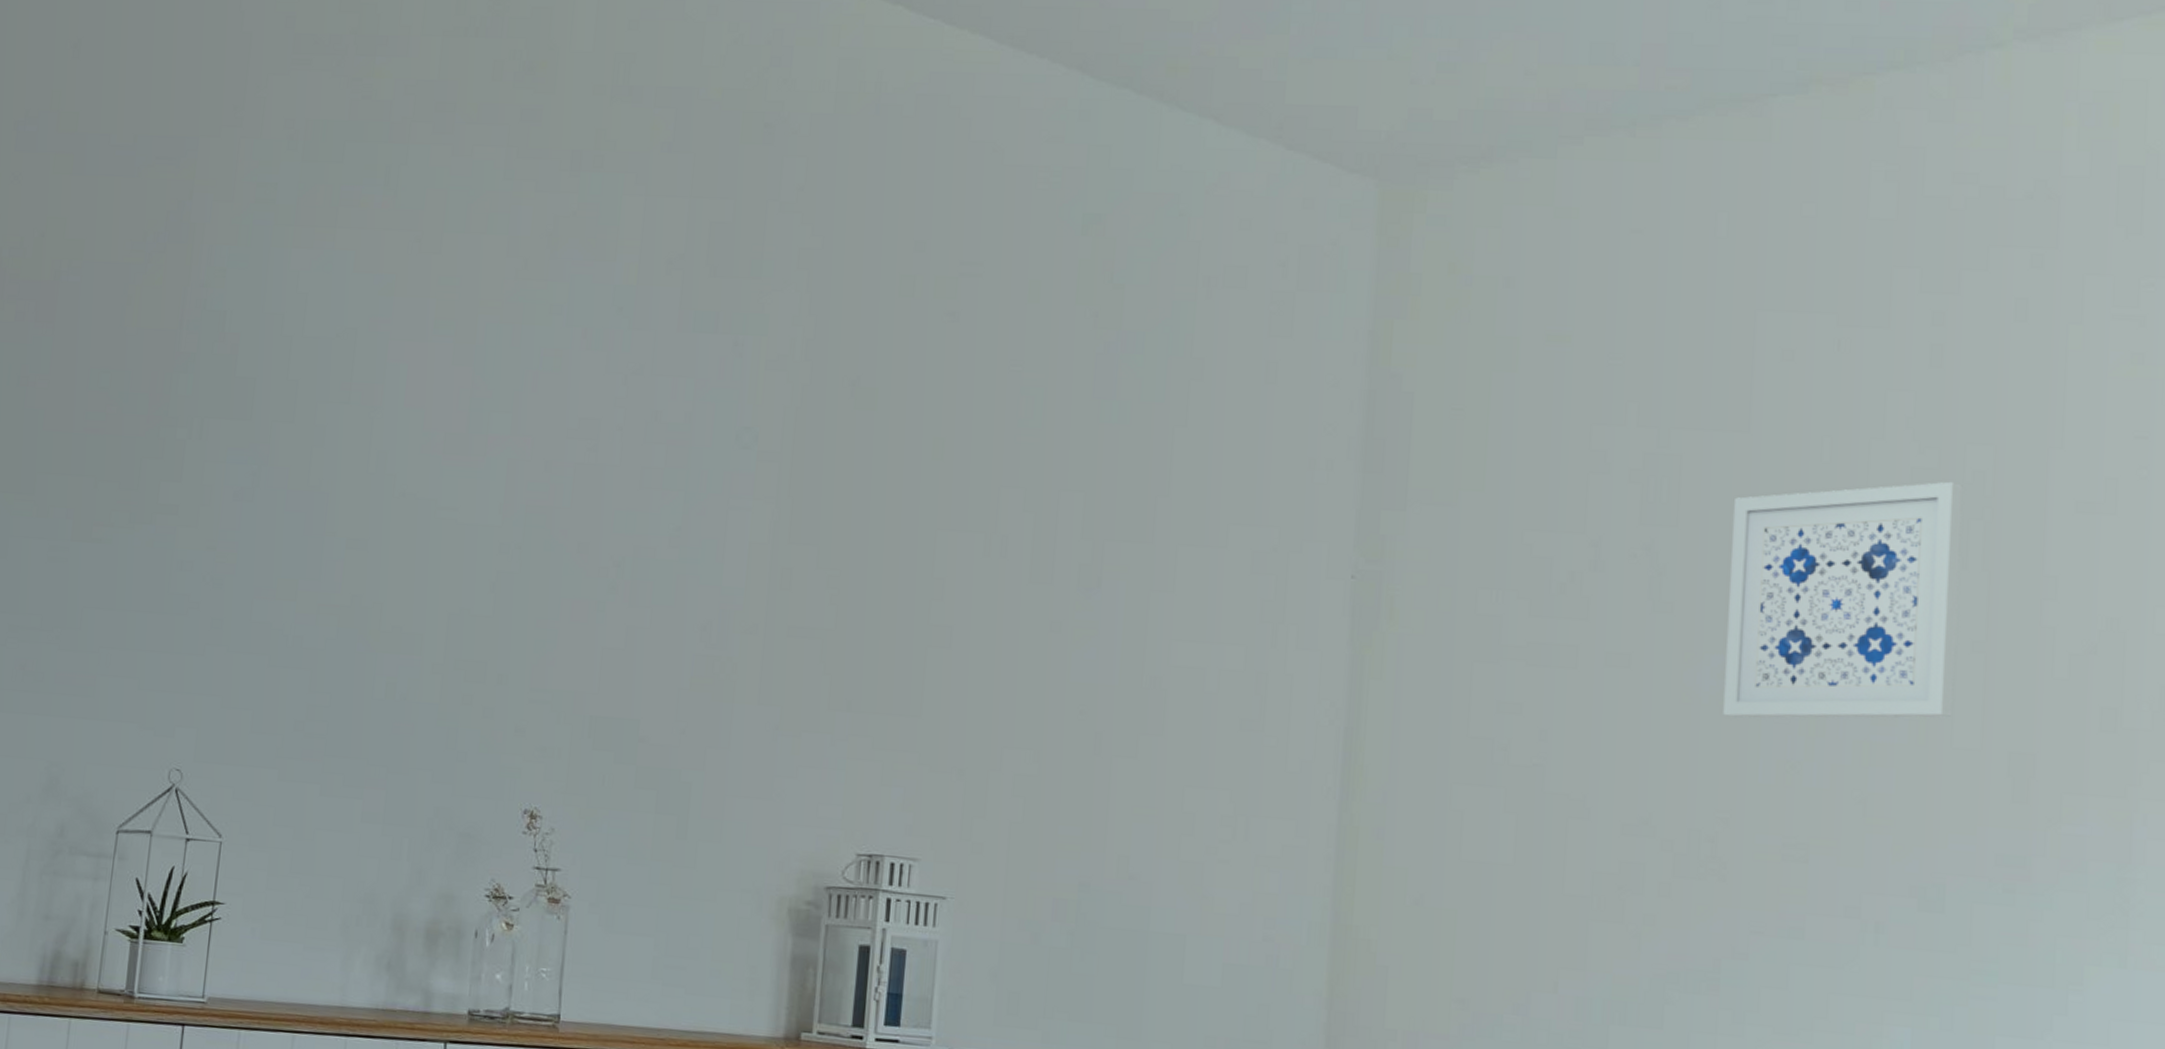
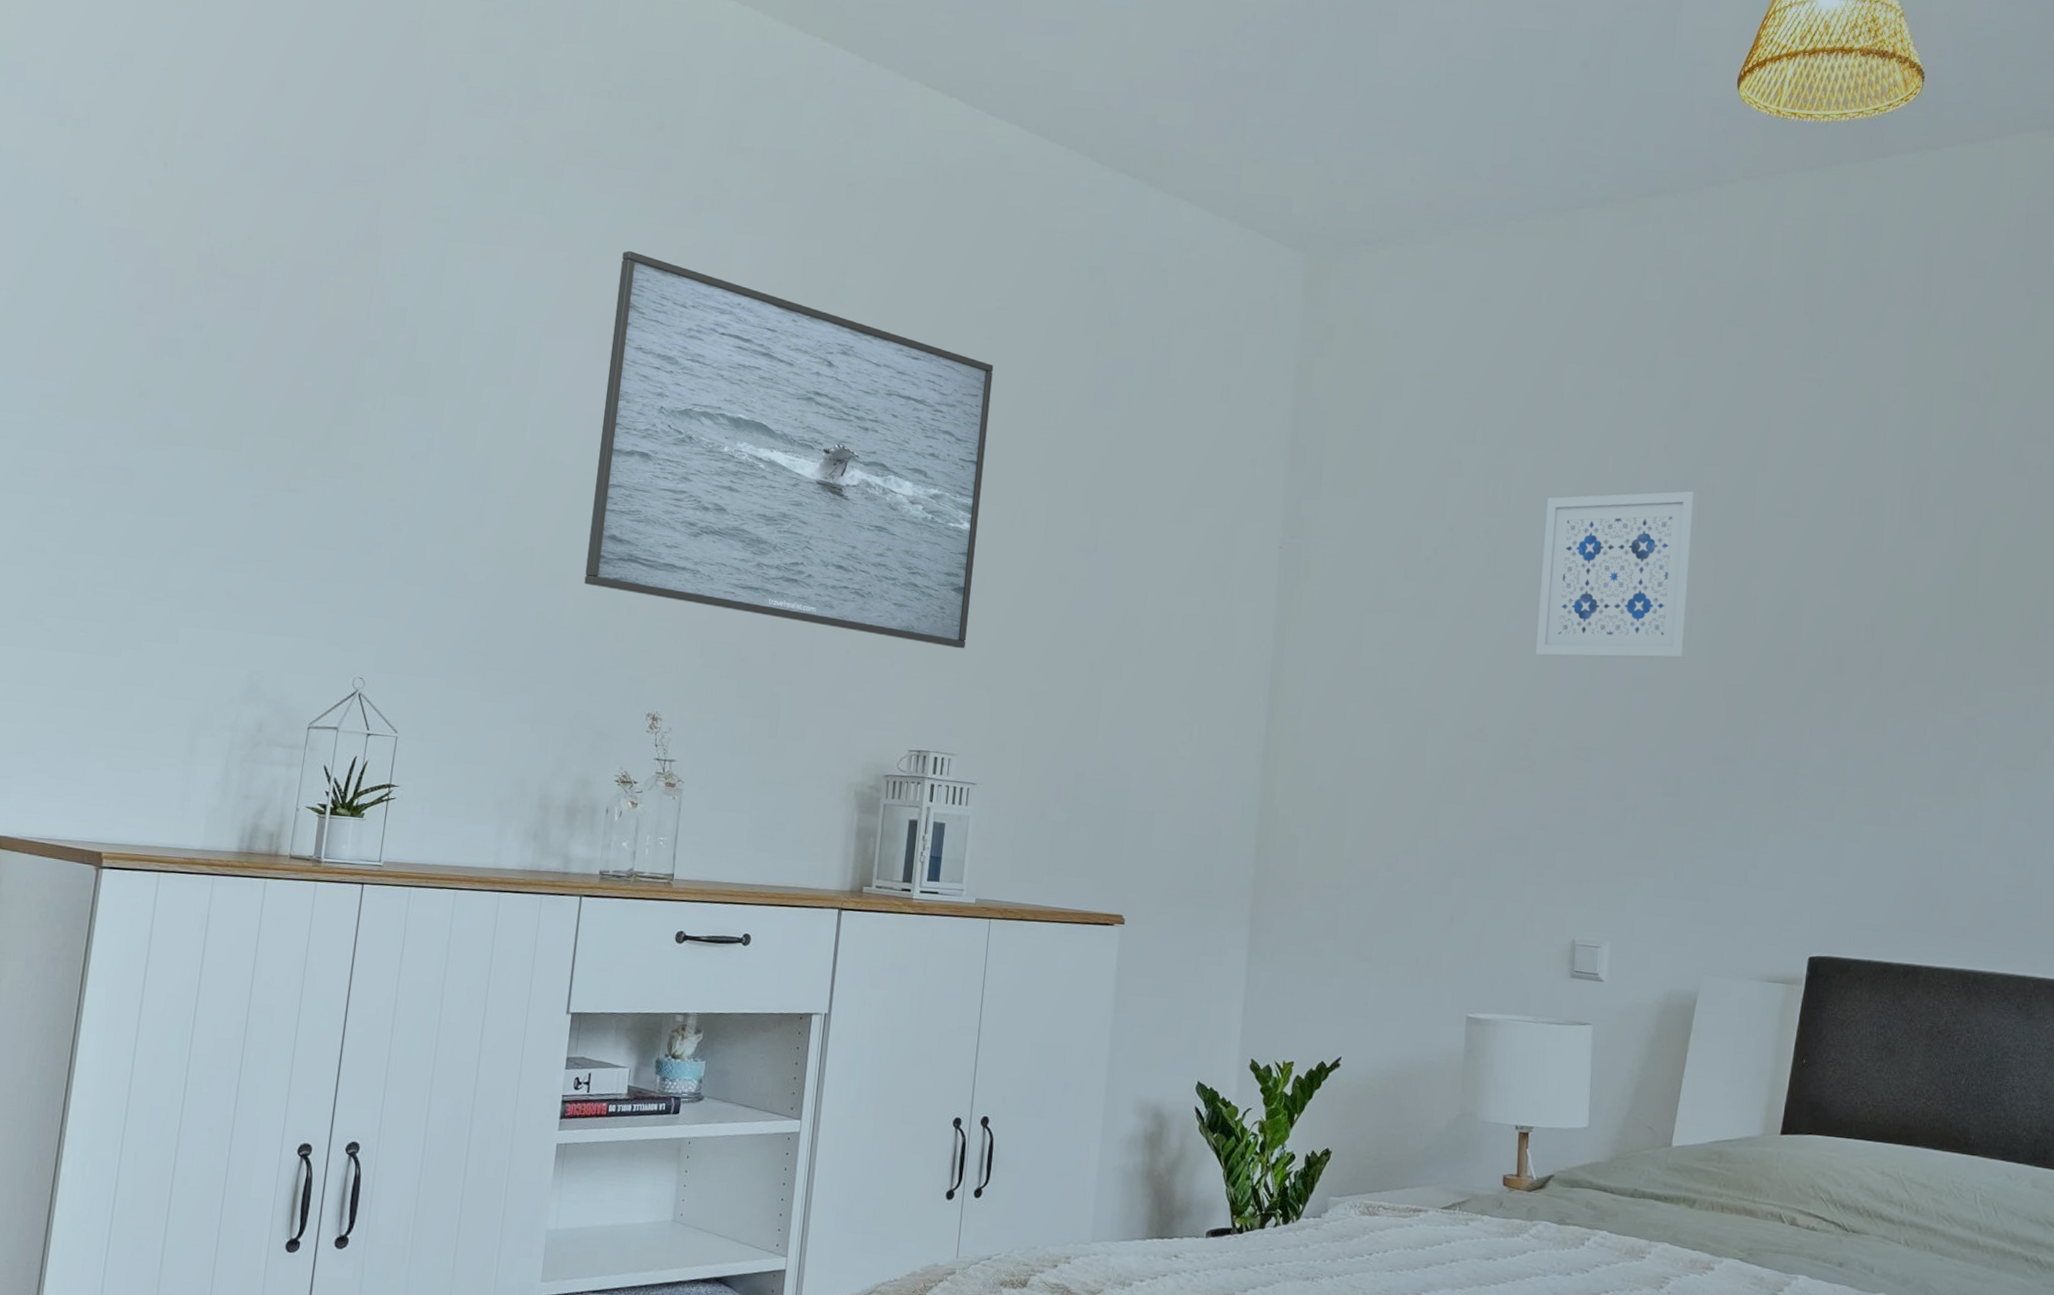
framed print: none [443,225,958,721] -> present [584,250,994,649]

